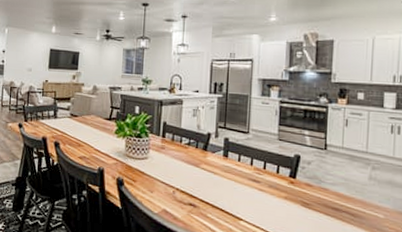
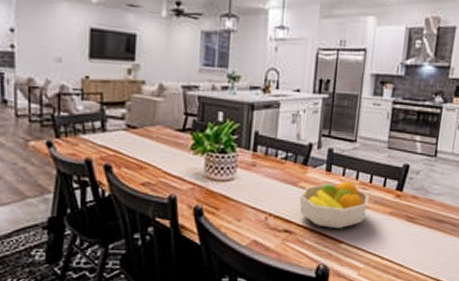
fruit bowl: none [201,166,264,208] -> present [299,181,369,229]

